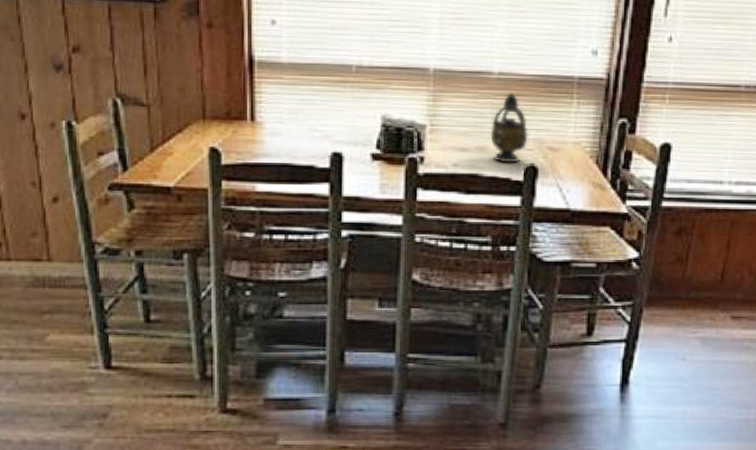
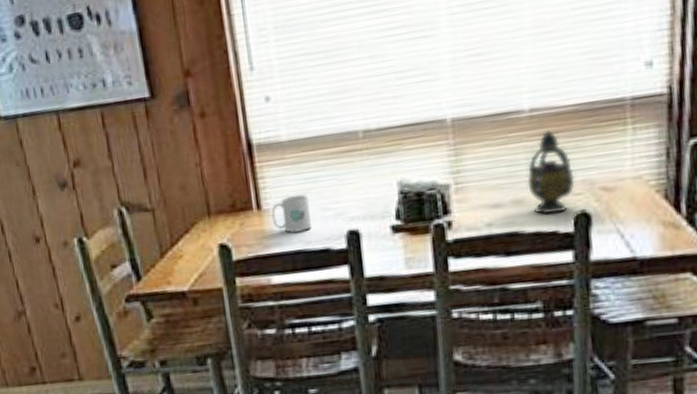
mug: none [264,114,300,147] -> present [271,194,311,233]

